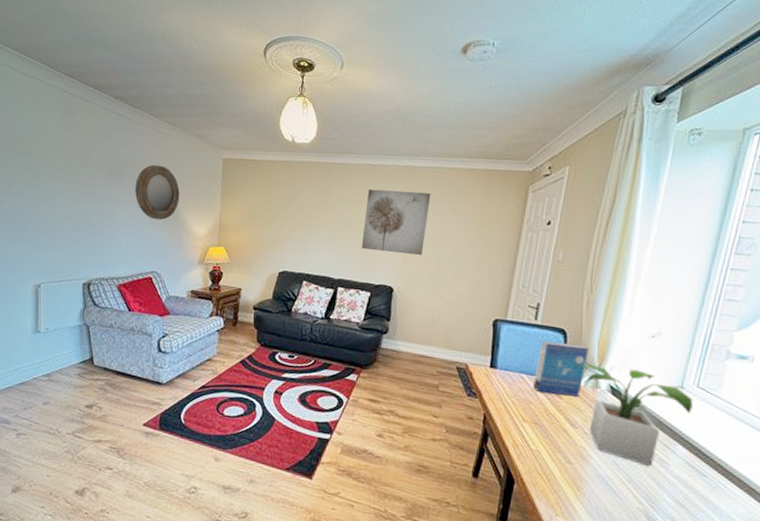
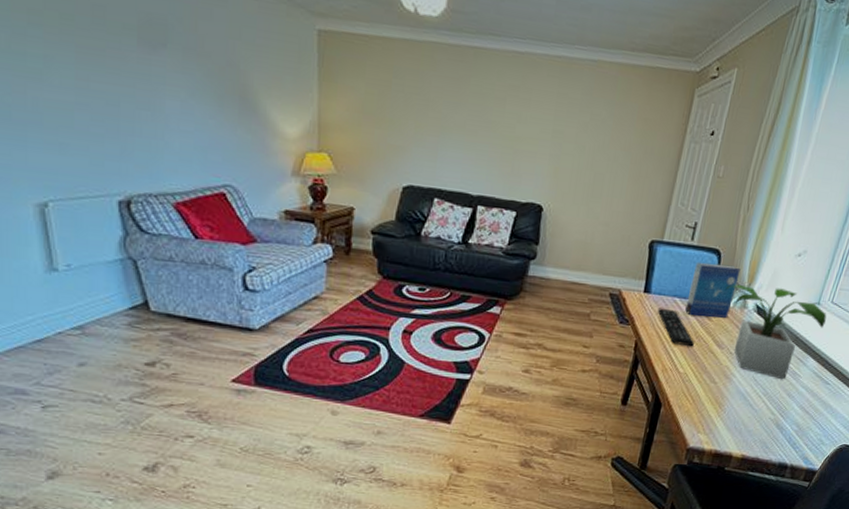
home mirror: present [134,164,180,220] -> none [185,31,258,114]
wall art: present [361,189,431,256] -> none [505,83,589,169]
remote control: none [504,383,545,424] -> present [657,308,694,347]

